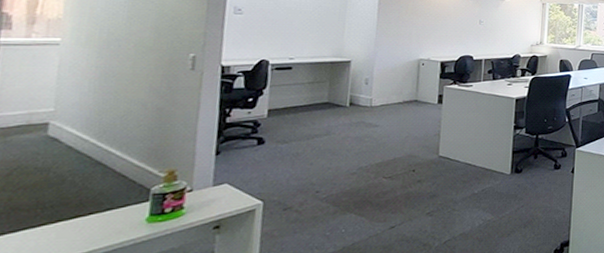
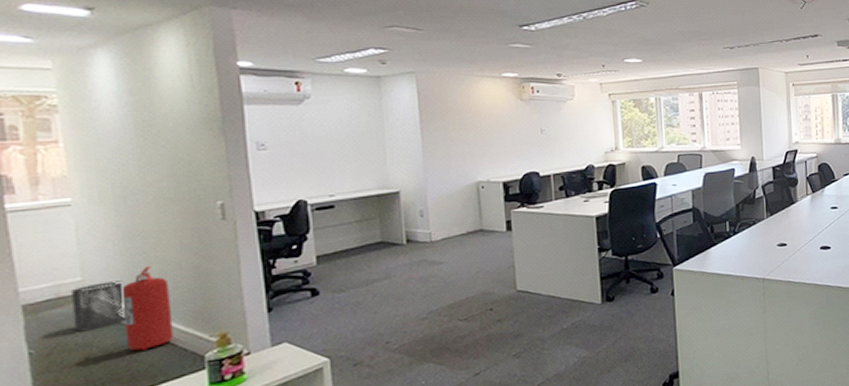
trash can: none [36,115,91,157] -> present [70,280,127,332]
fire extinguisher: none [81,104,132,179] -> present [123,265,174,351]

